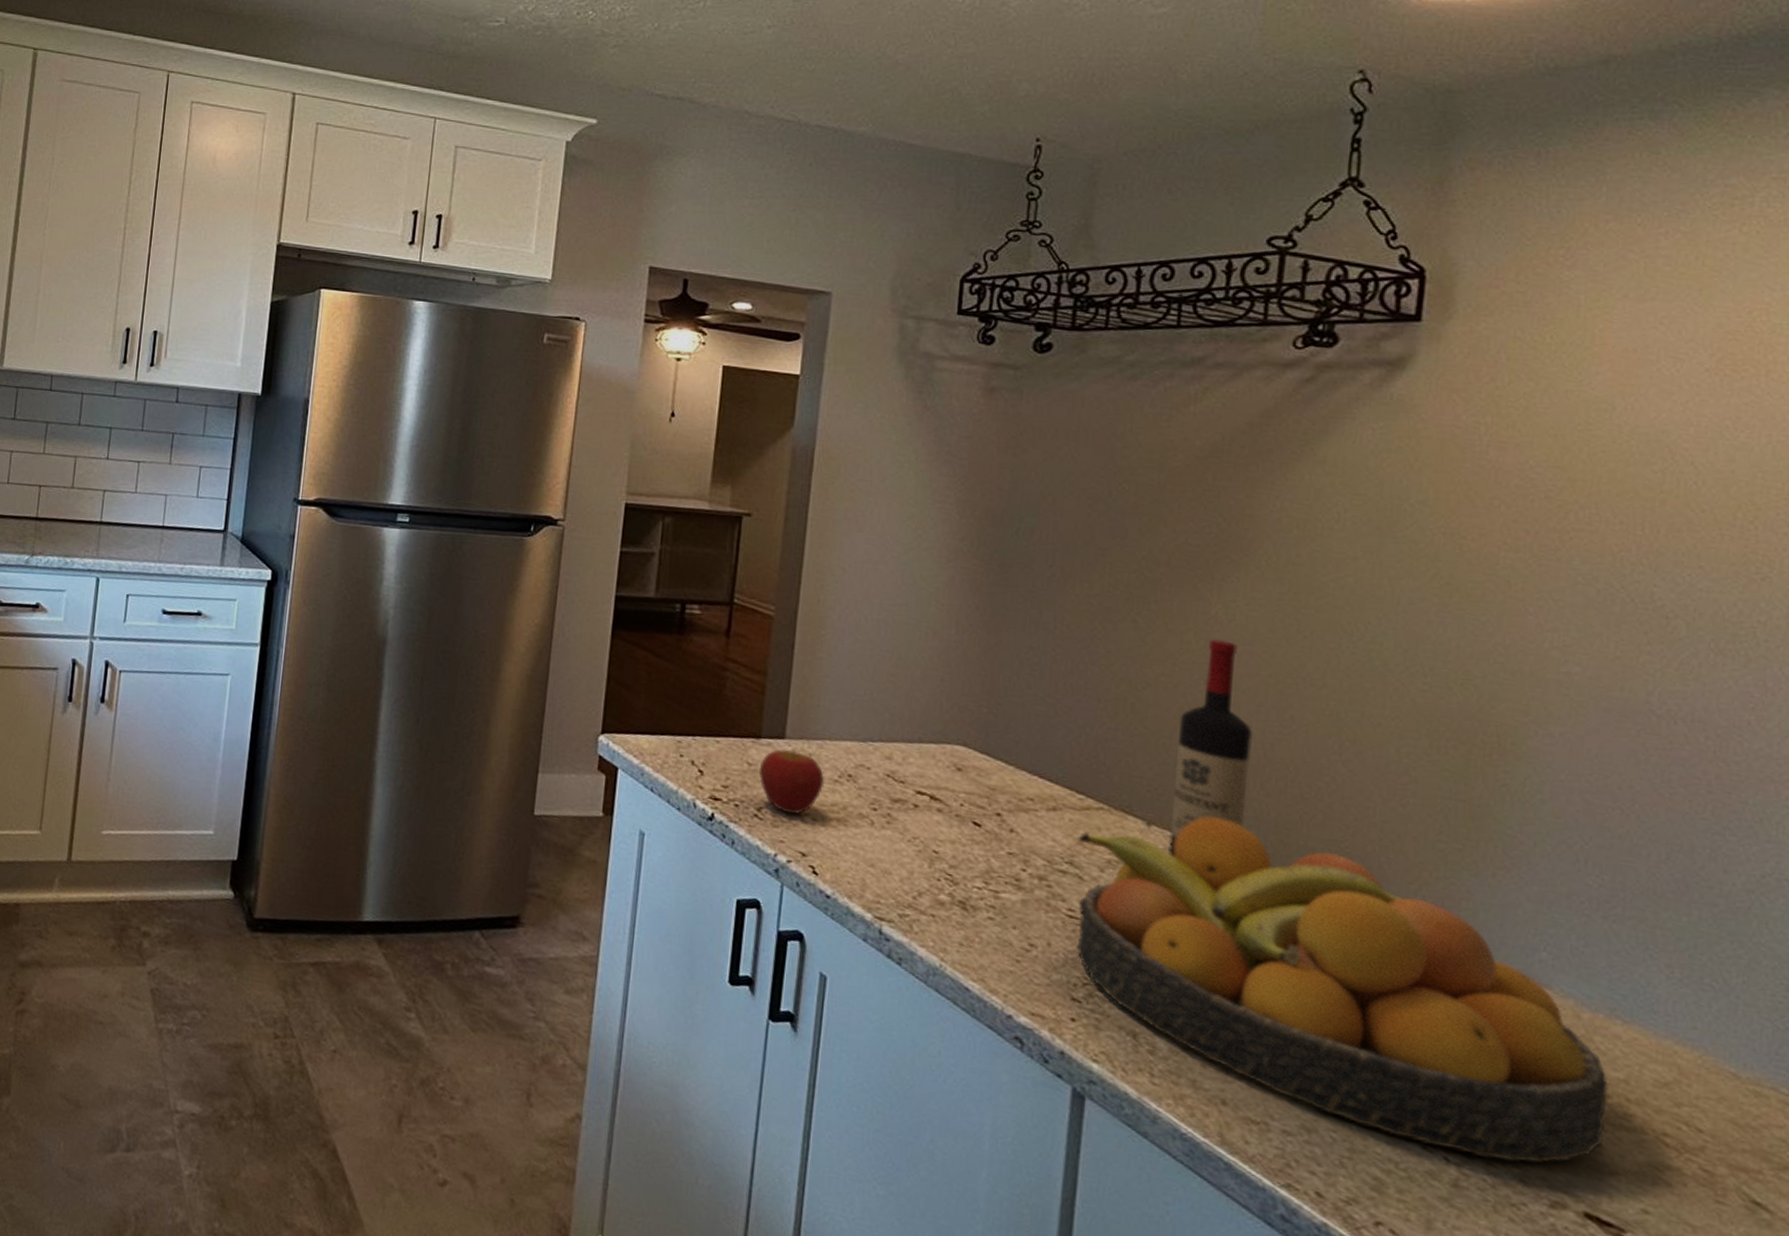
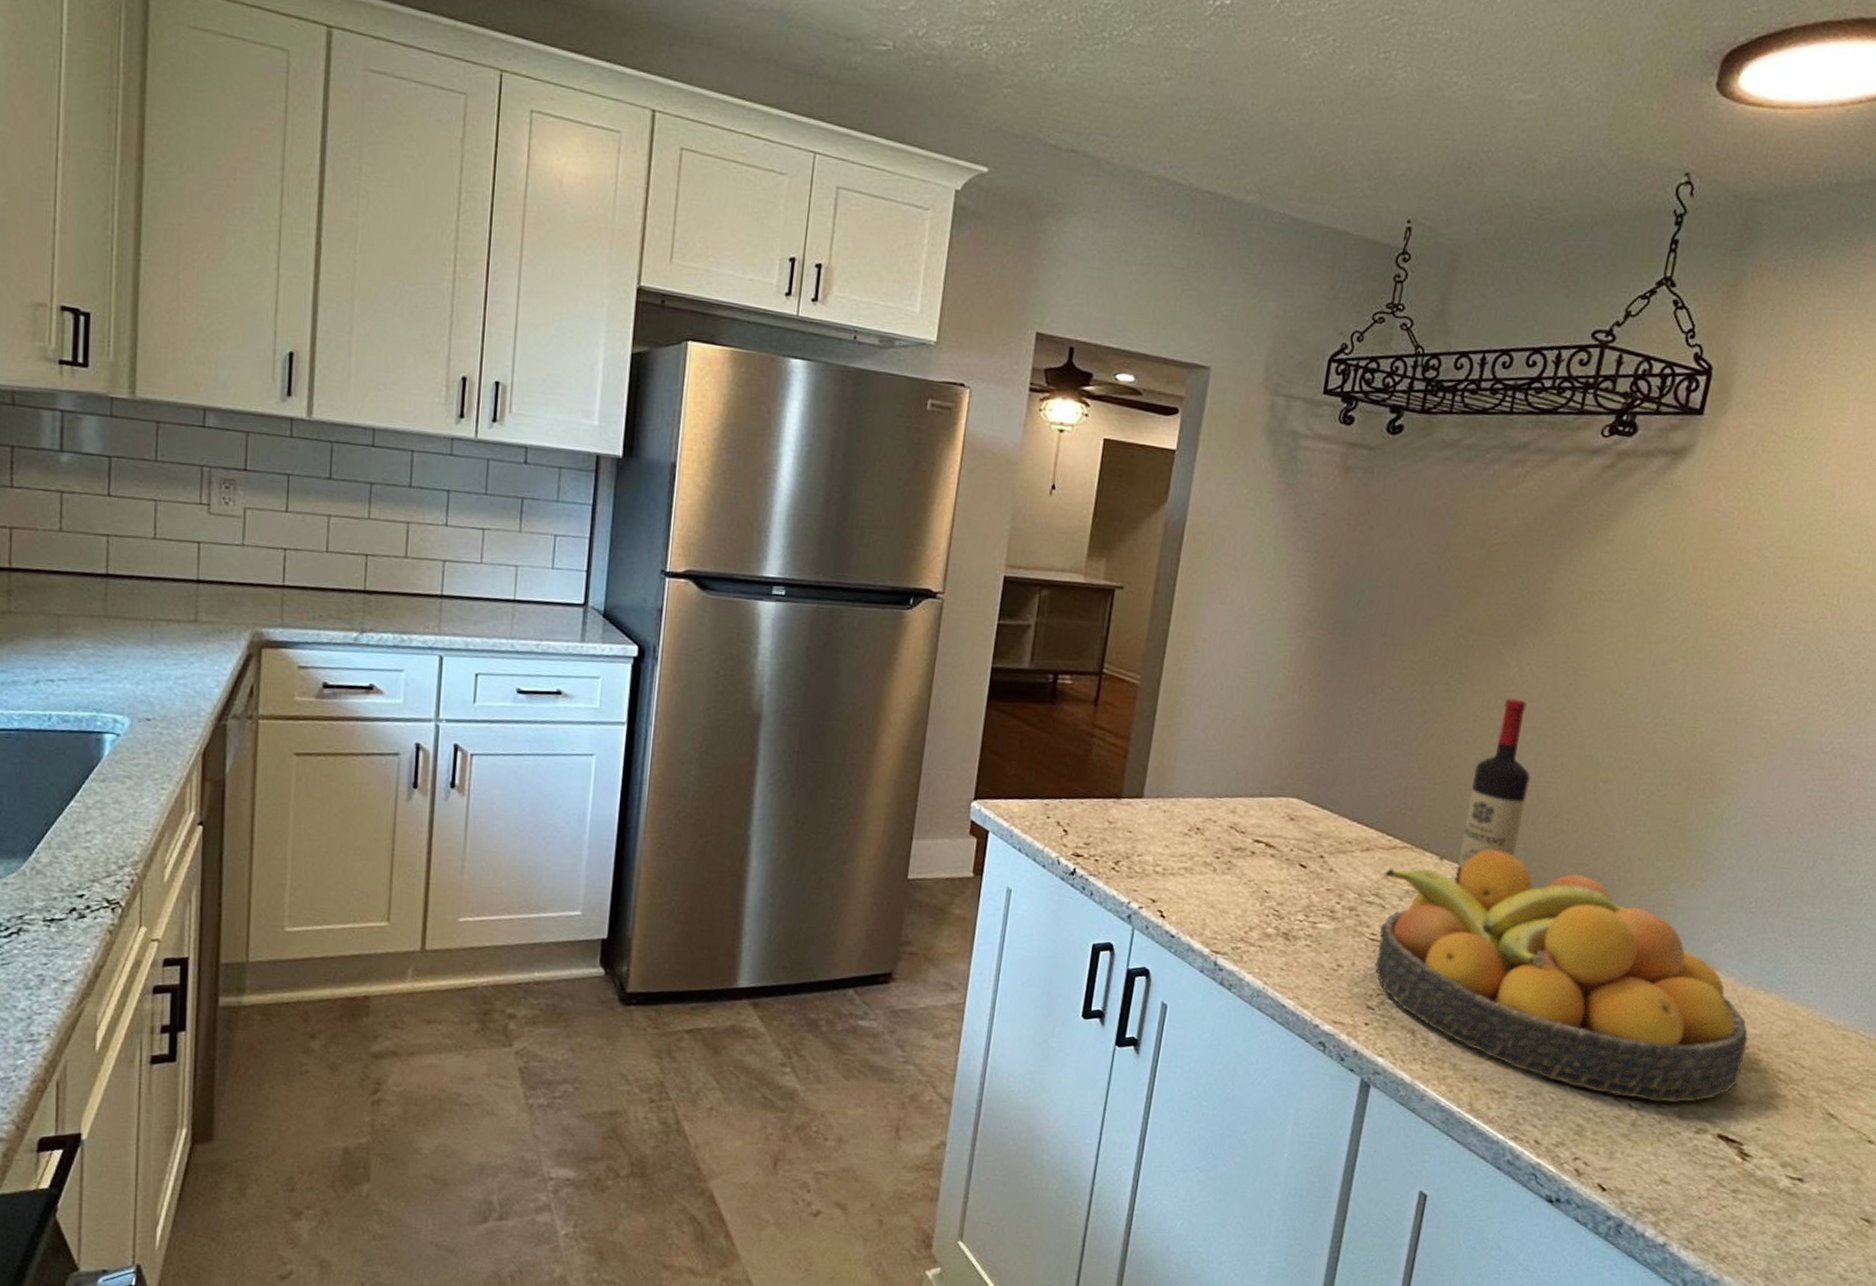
apple: present [759,748,825,814] -> none [1118,807,1177,865]

